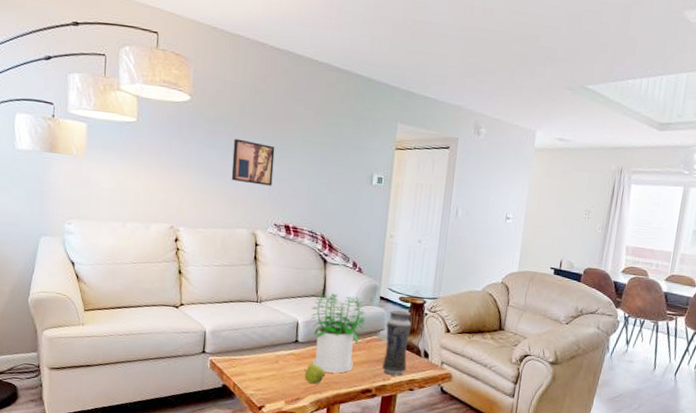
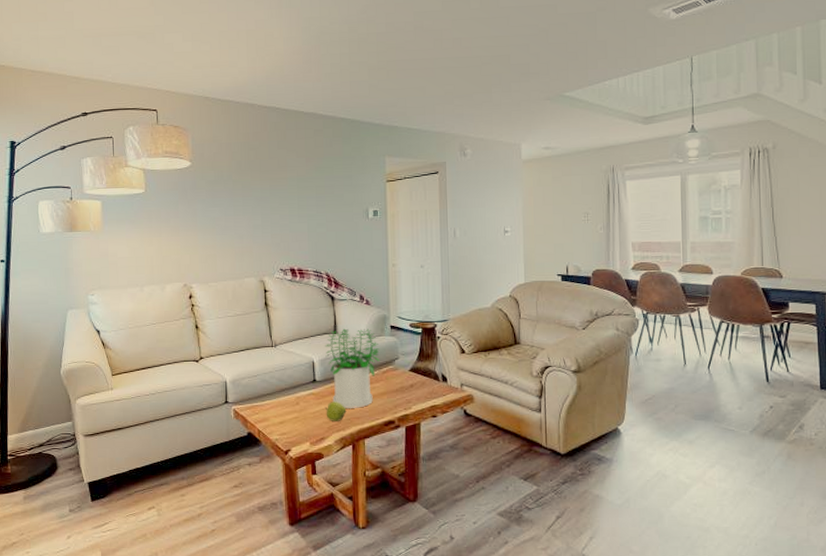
wall art: present [231,138,275,186] -> none [234,194,274,234]
vase: present [382,310,412,376] -> none [401,337,427,404]

